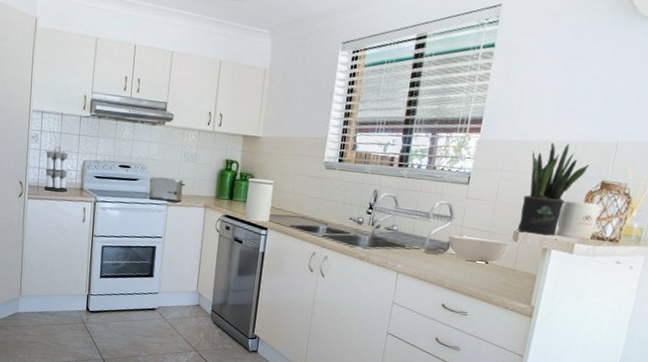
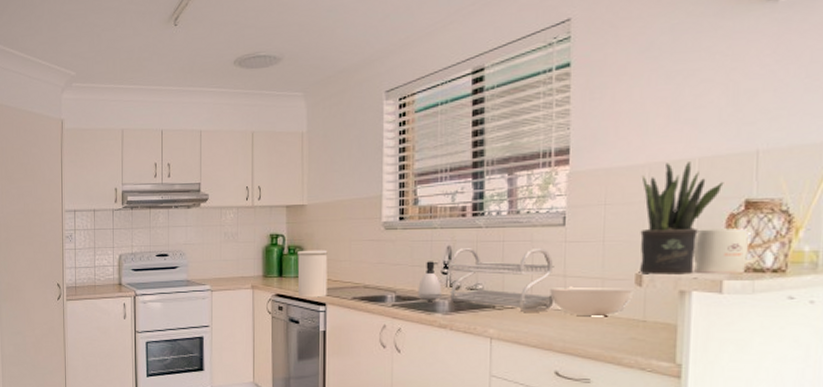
spice rack: present [44,145,68,193] -> none [81,242,106,290]
toaster: present [148,176,186,203] -> none [190,261,229,288]
soap dispenser: none [345,201,365,236] -> present [418,261,442,301]

